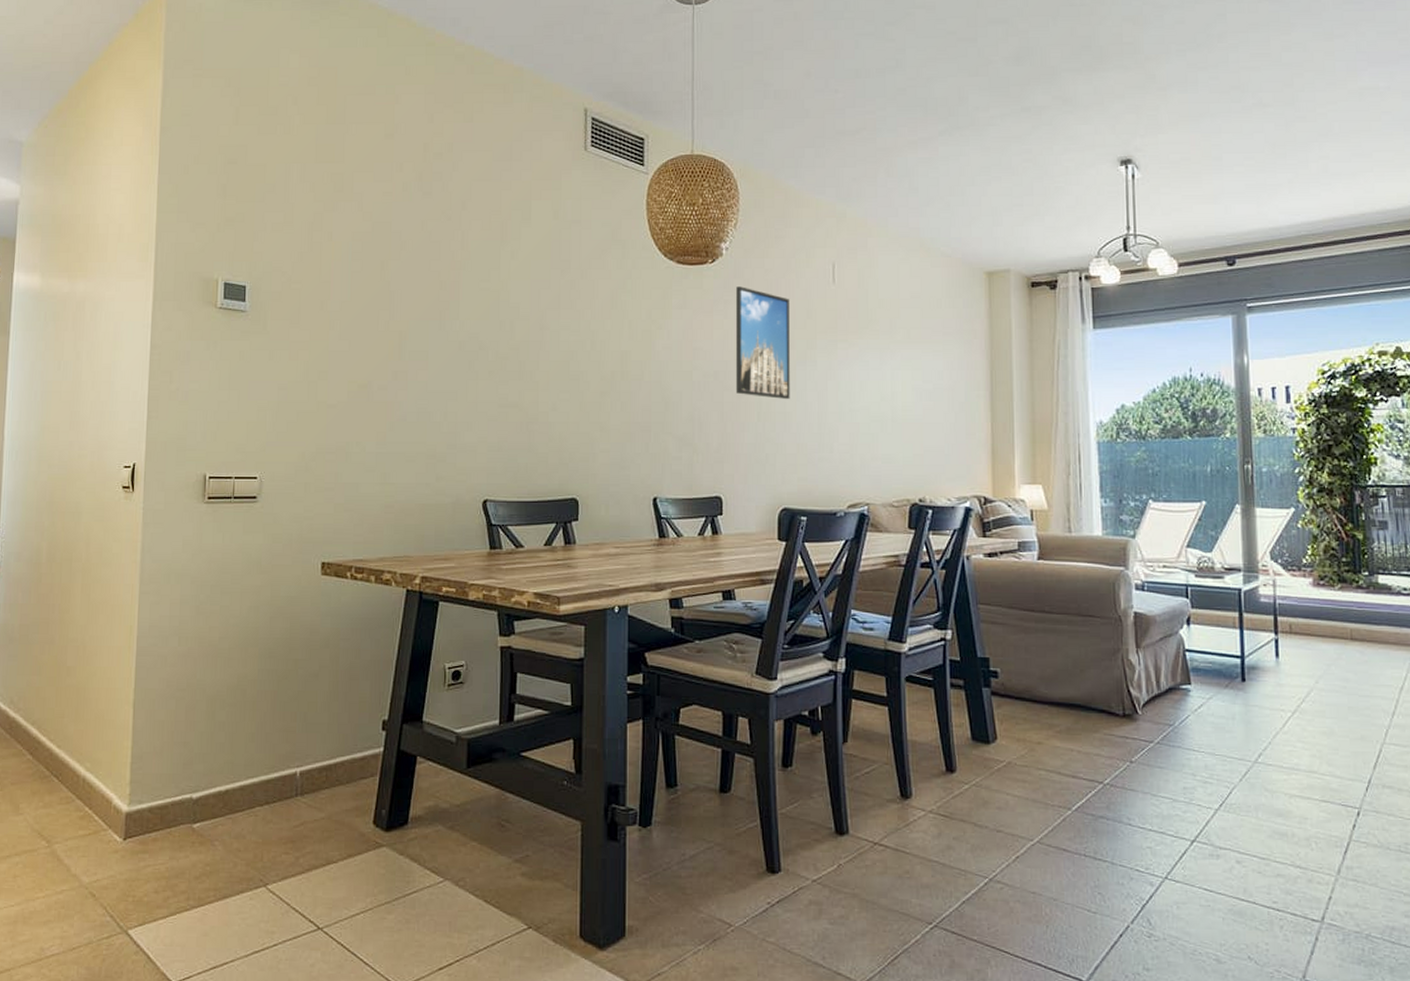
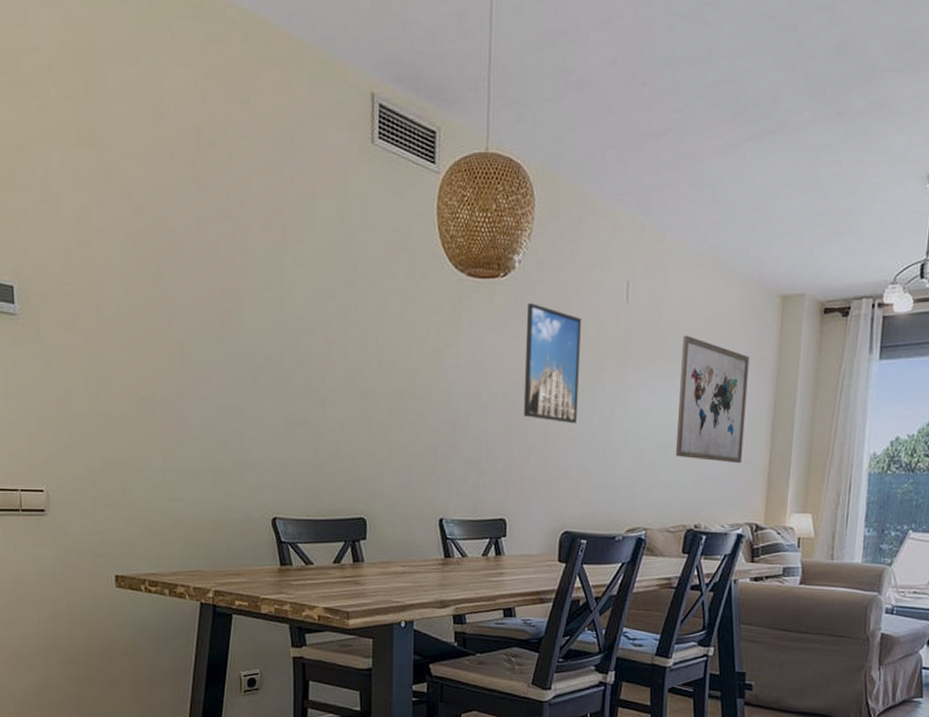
wall art: none [892,311,963,436] -> present [676,335,750,464]

